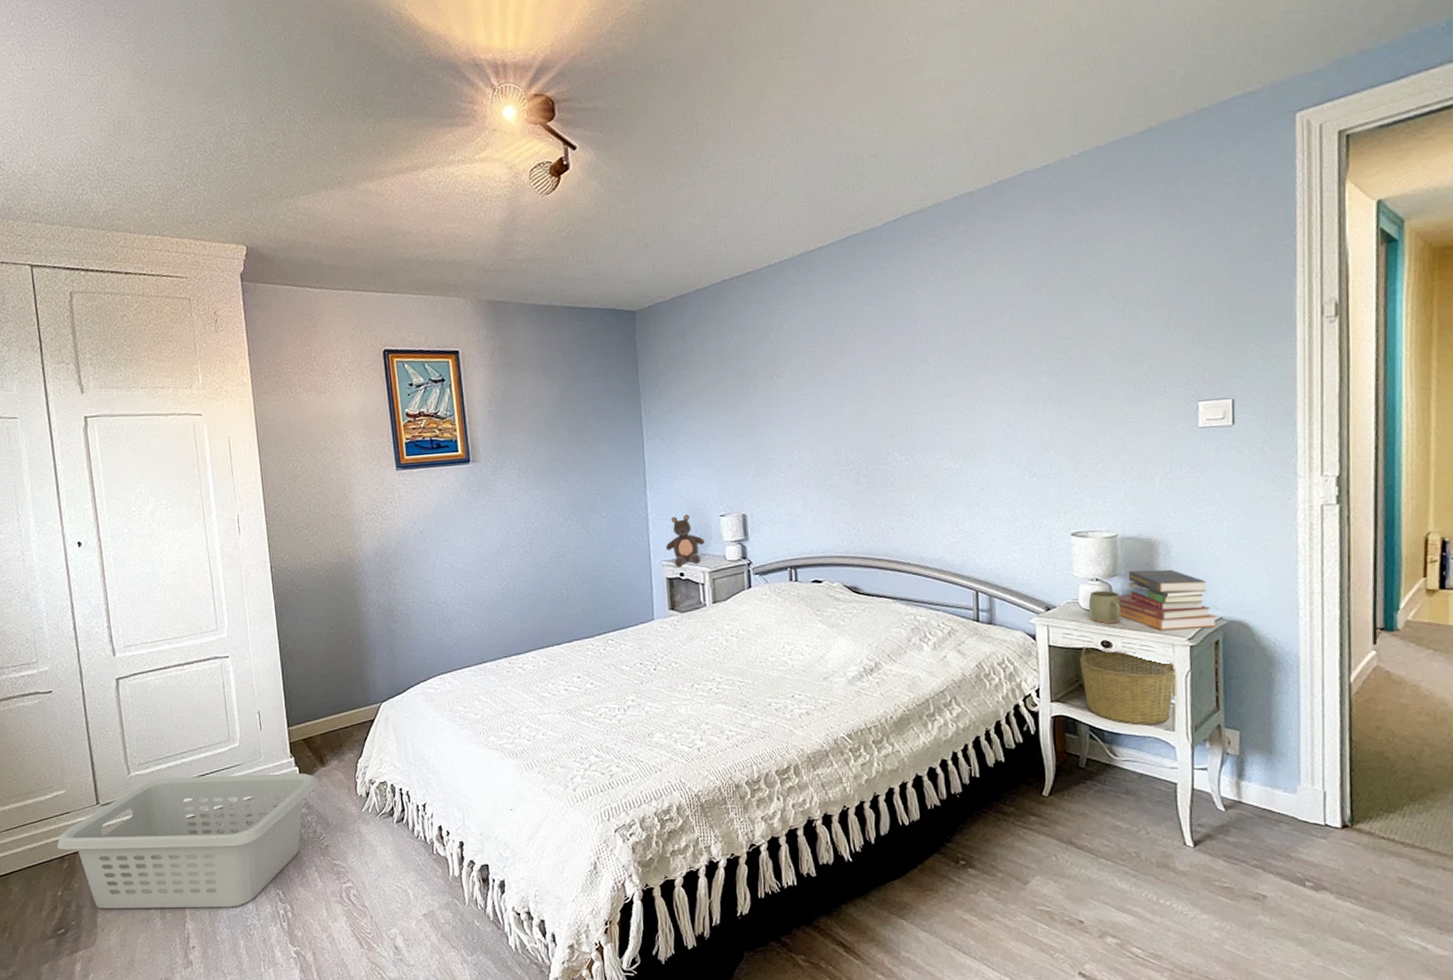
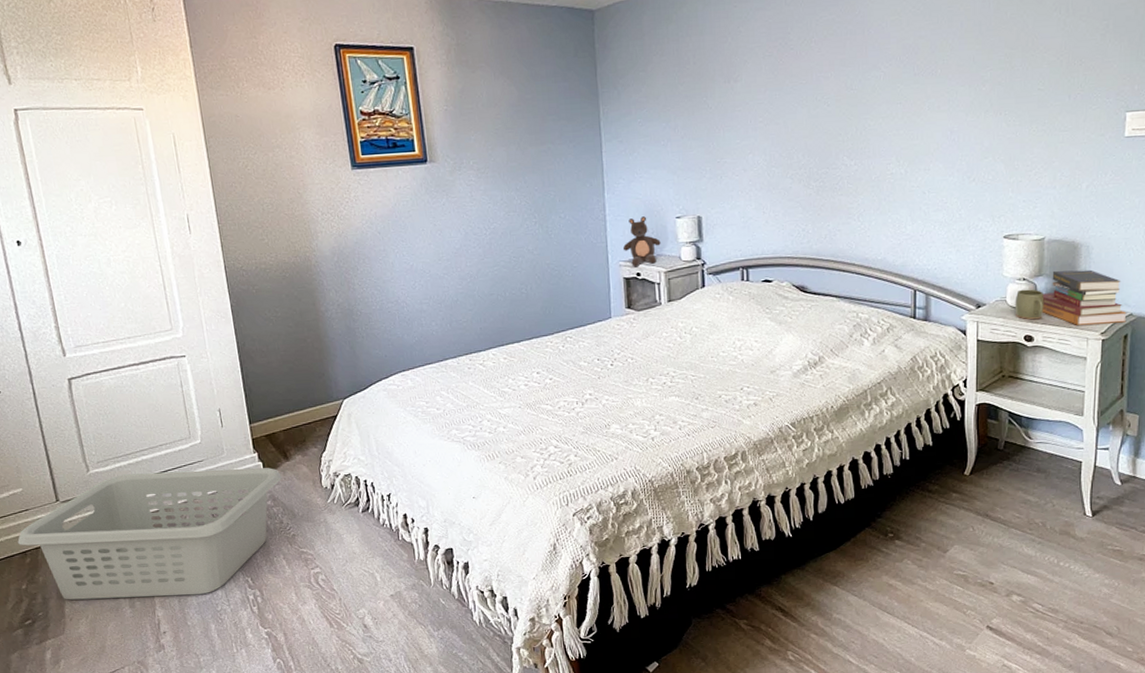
basket: present [1080,645,1175,726] -> none [1004,339,1088,411]

